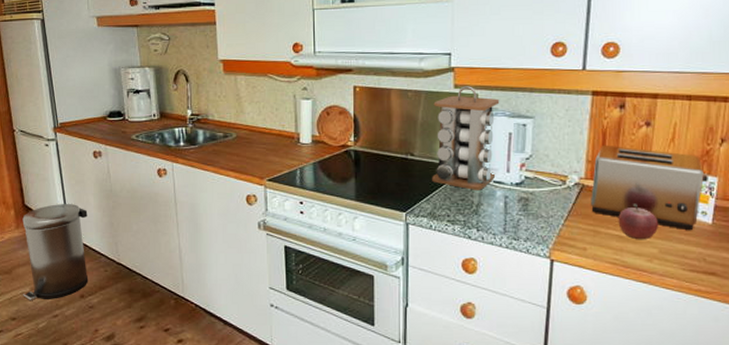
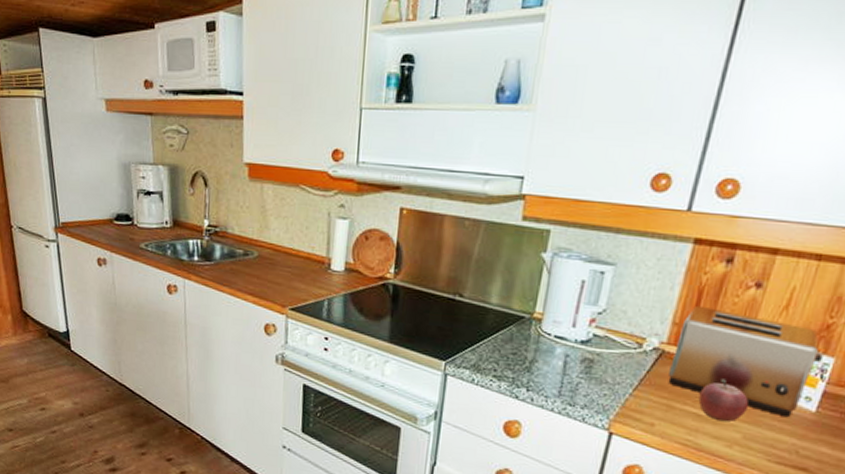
pedal bin: present [22,204,89,301] -> none [20,313,90,415]
spice rack: present [432,86,500,190] -> none [481,219,576,345]

